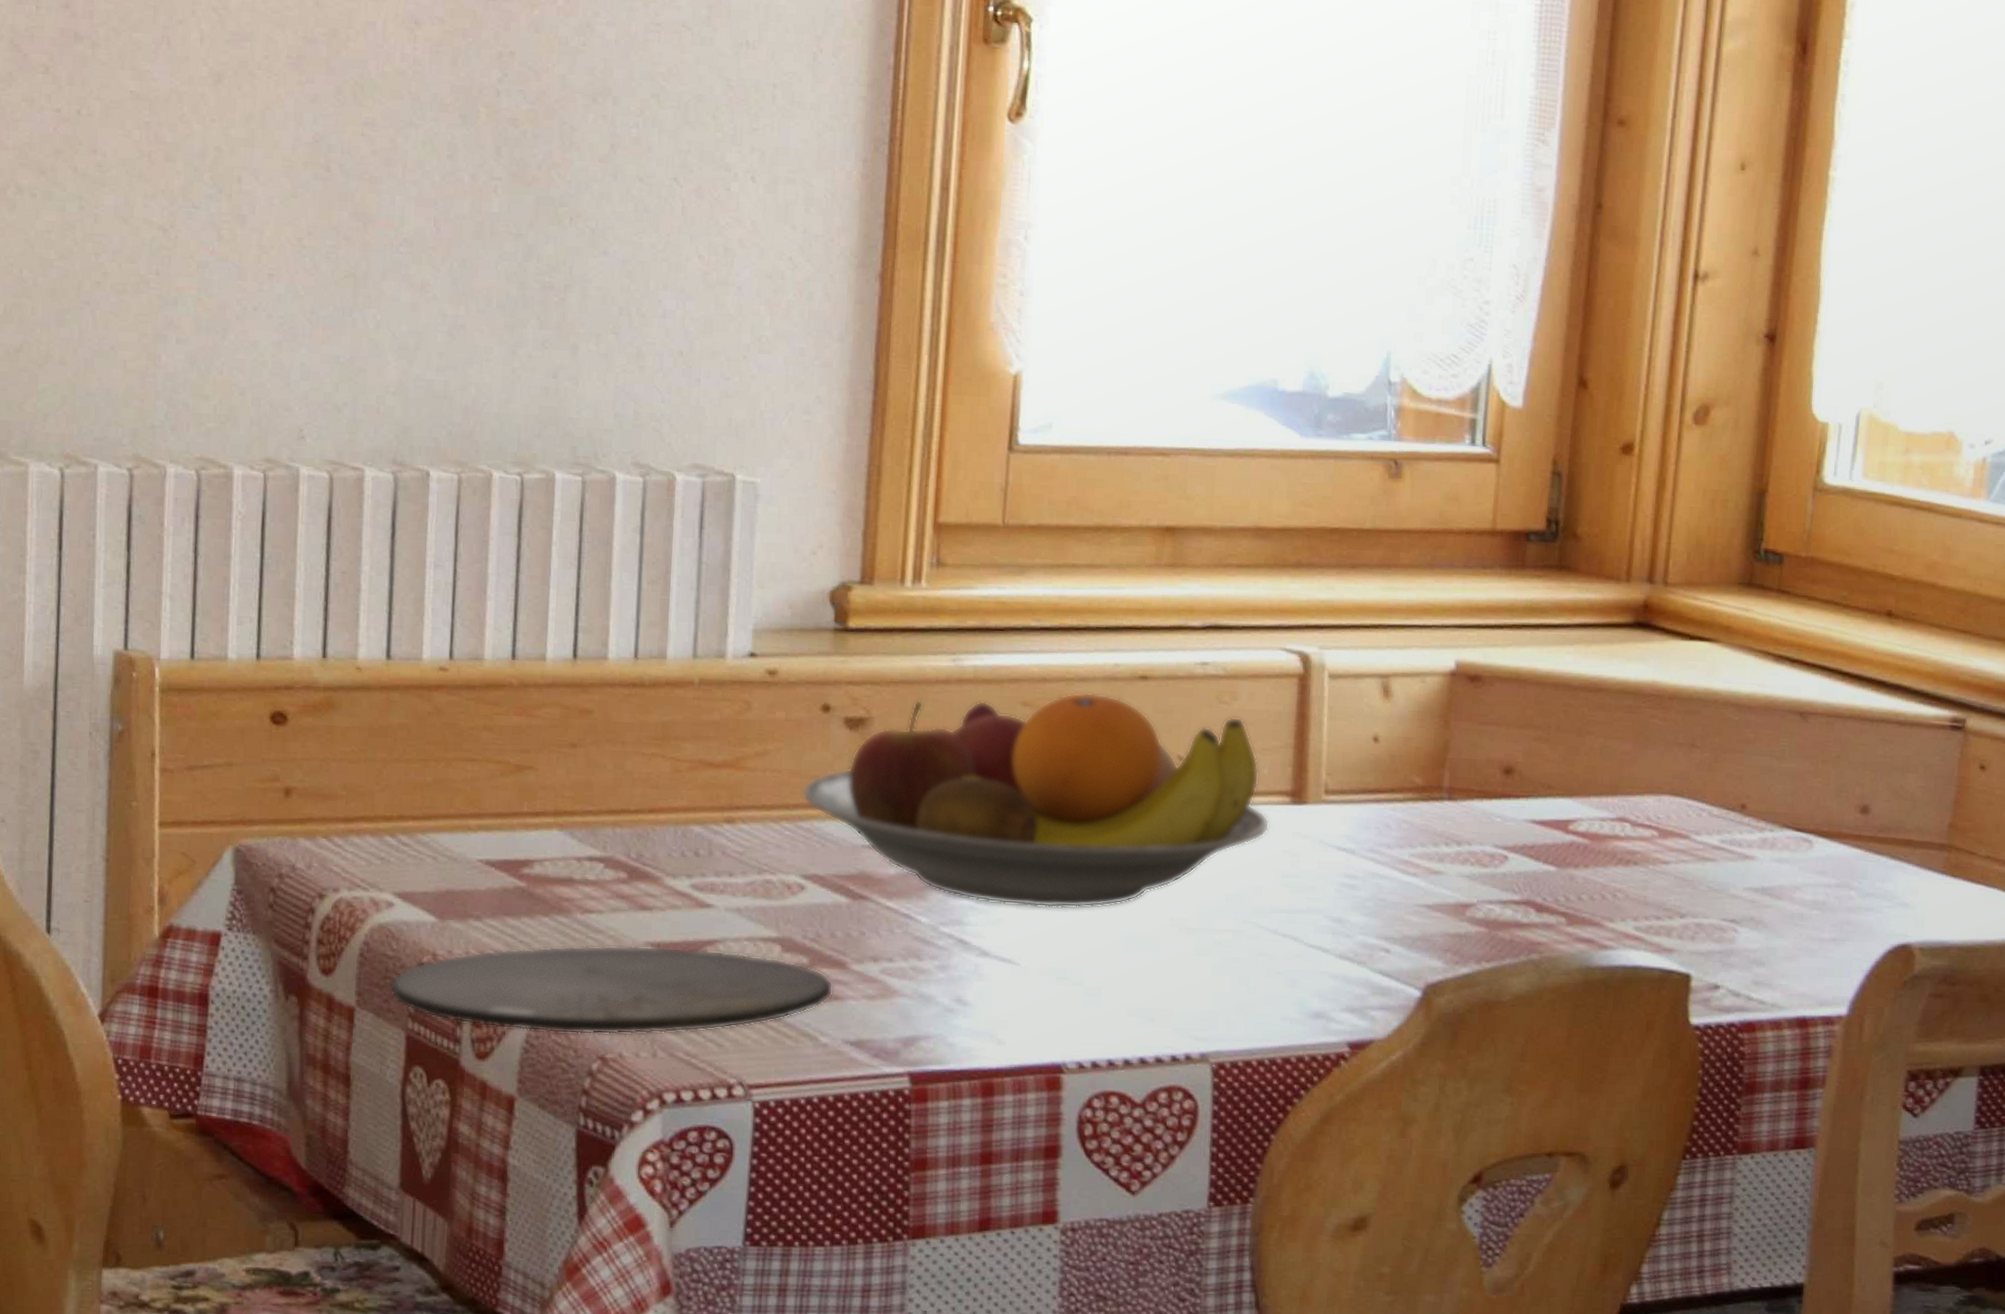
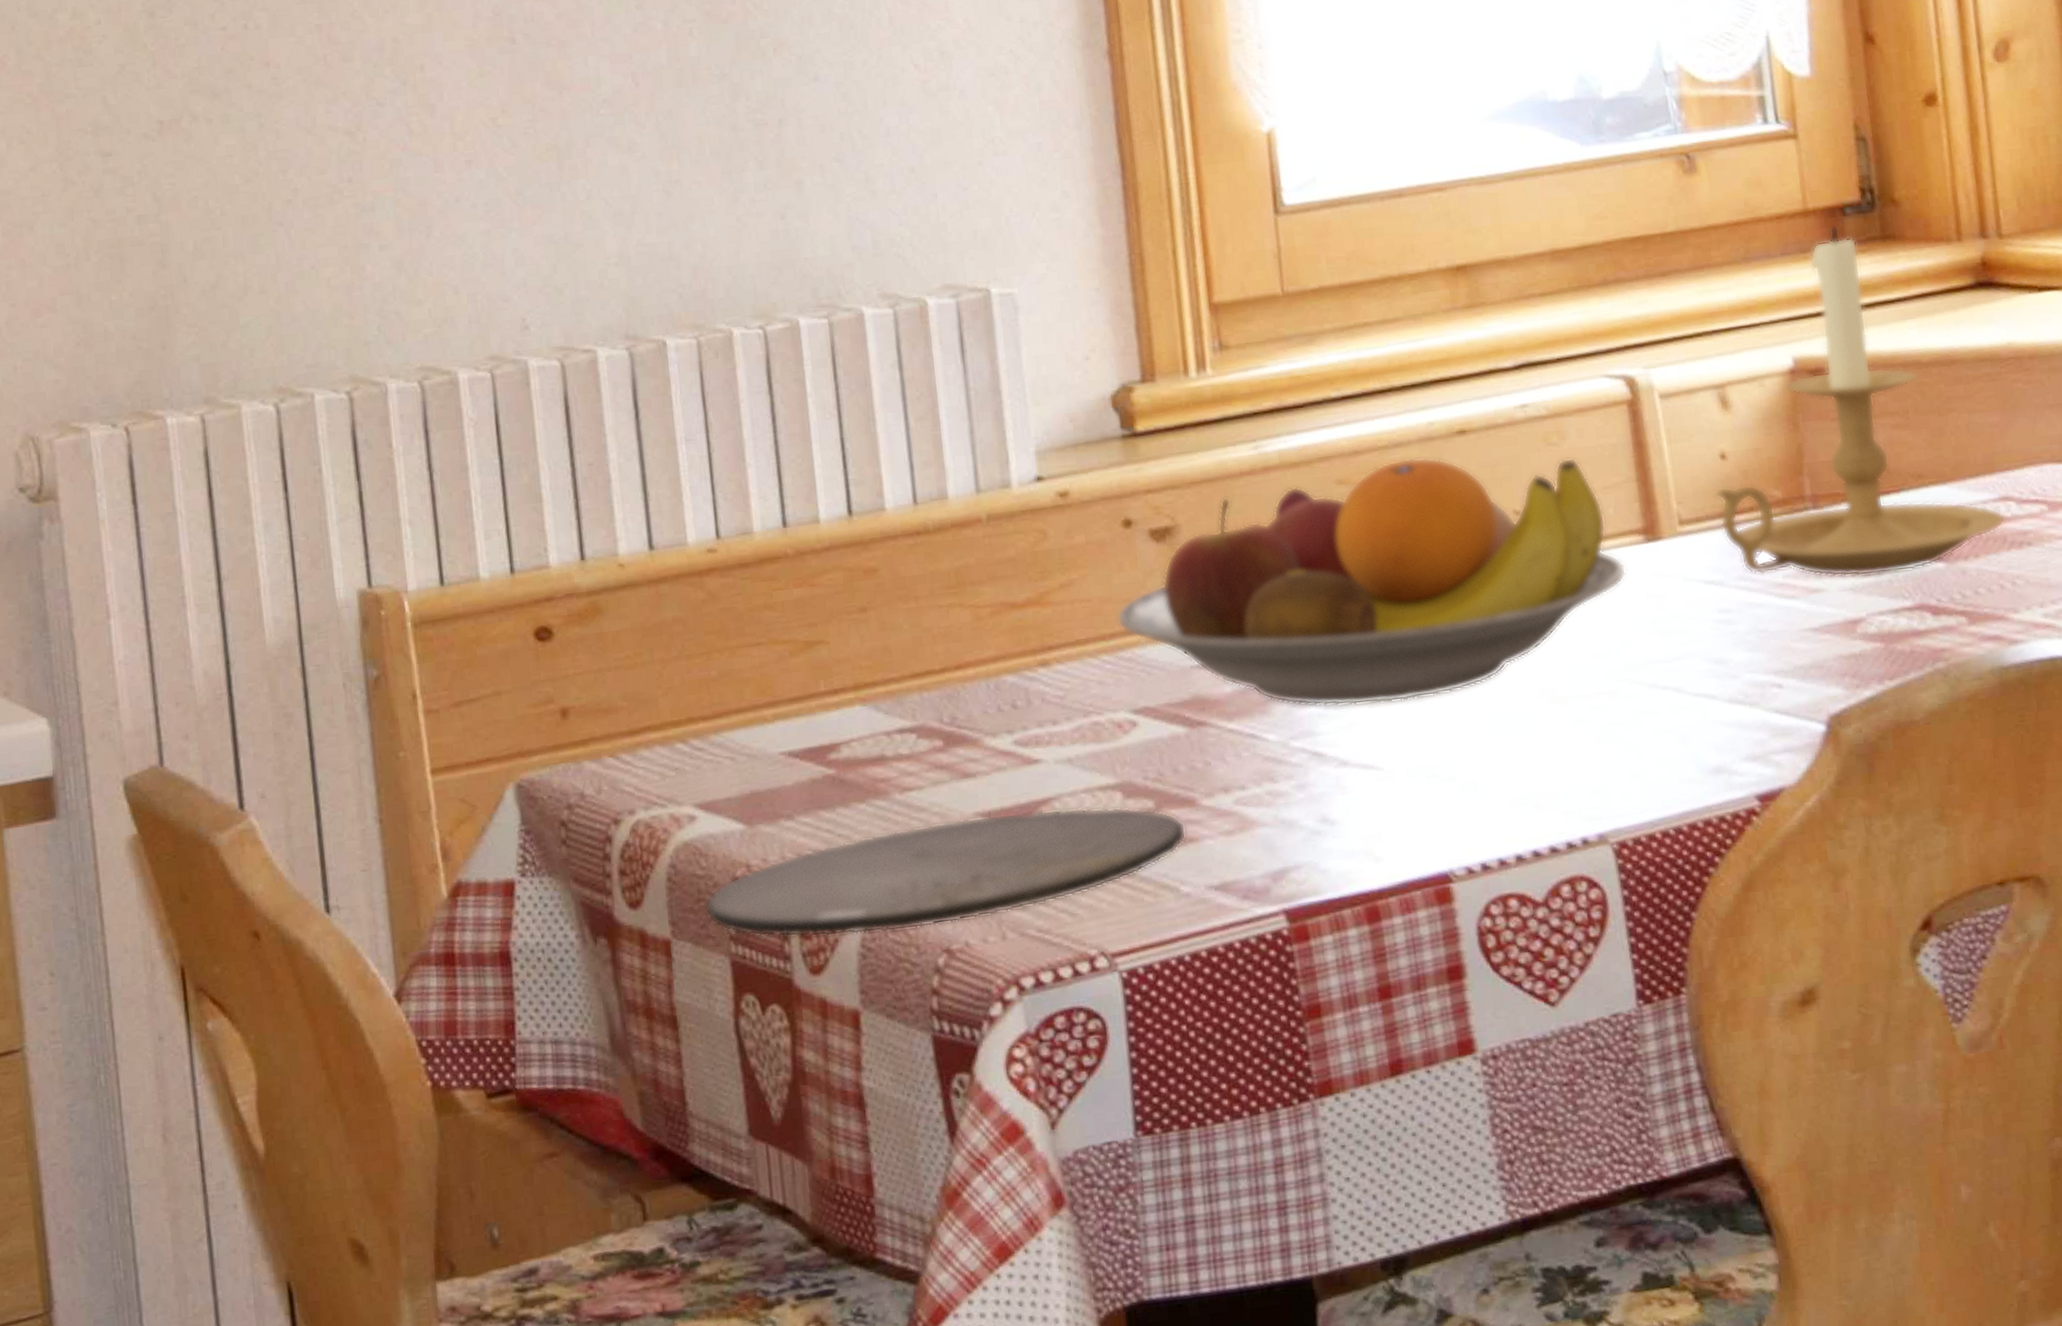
candle holder: none [1362,548,1618,869] -> present [1716,225,2005,577]

